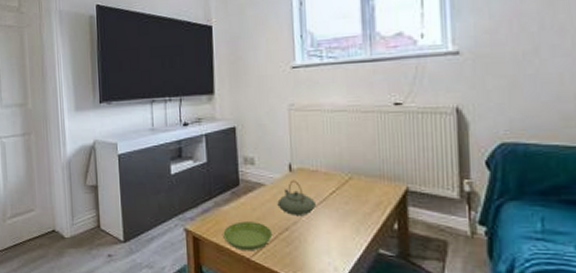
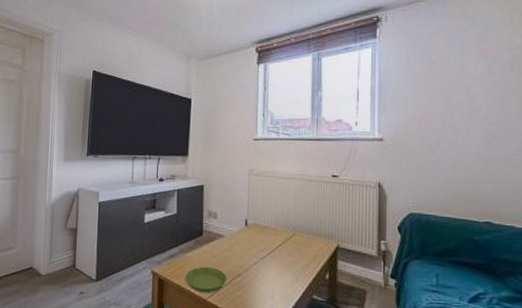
teapot: present [277,180,316,215] -> none [233,233,265,264]

